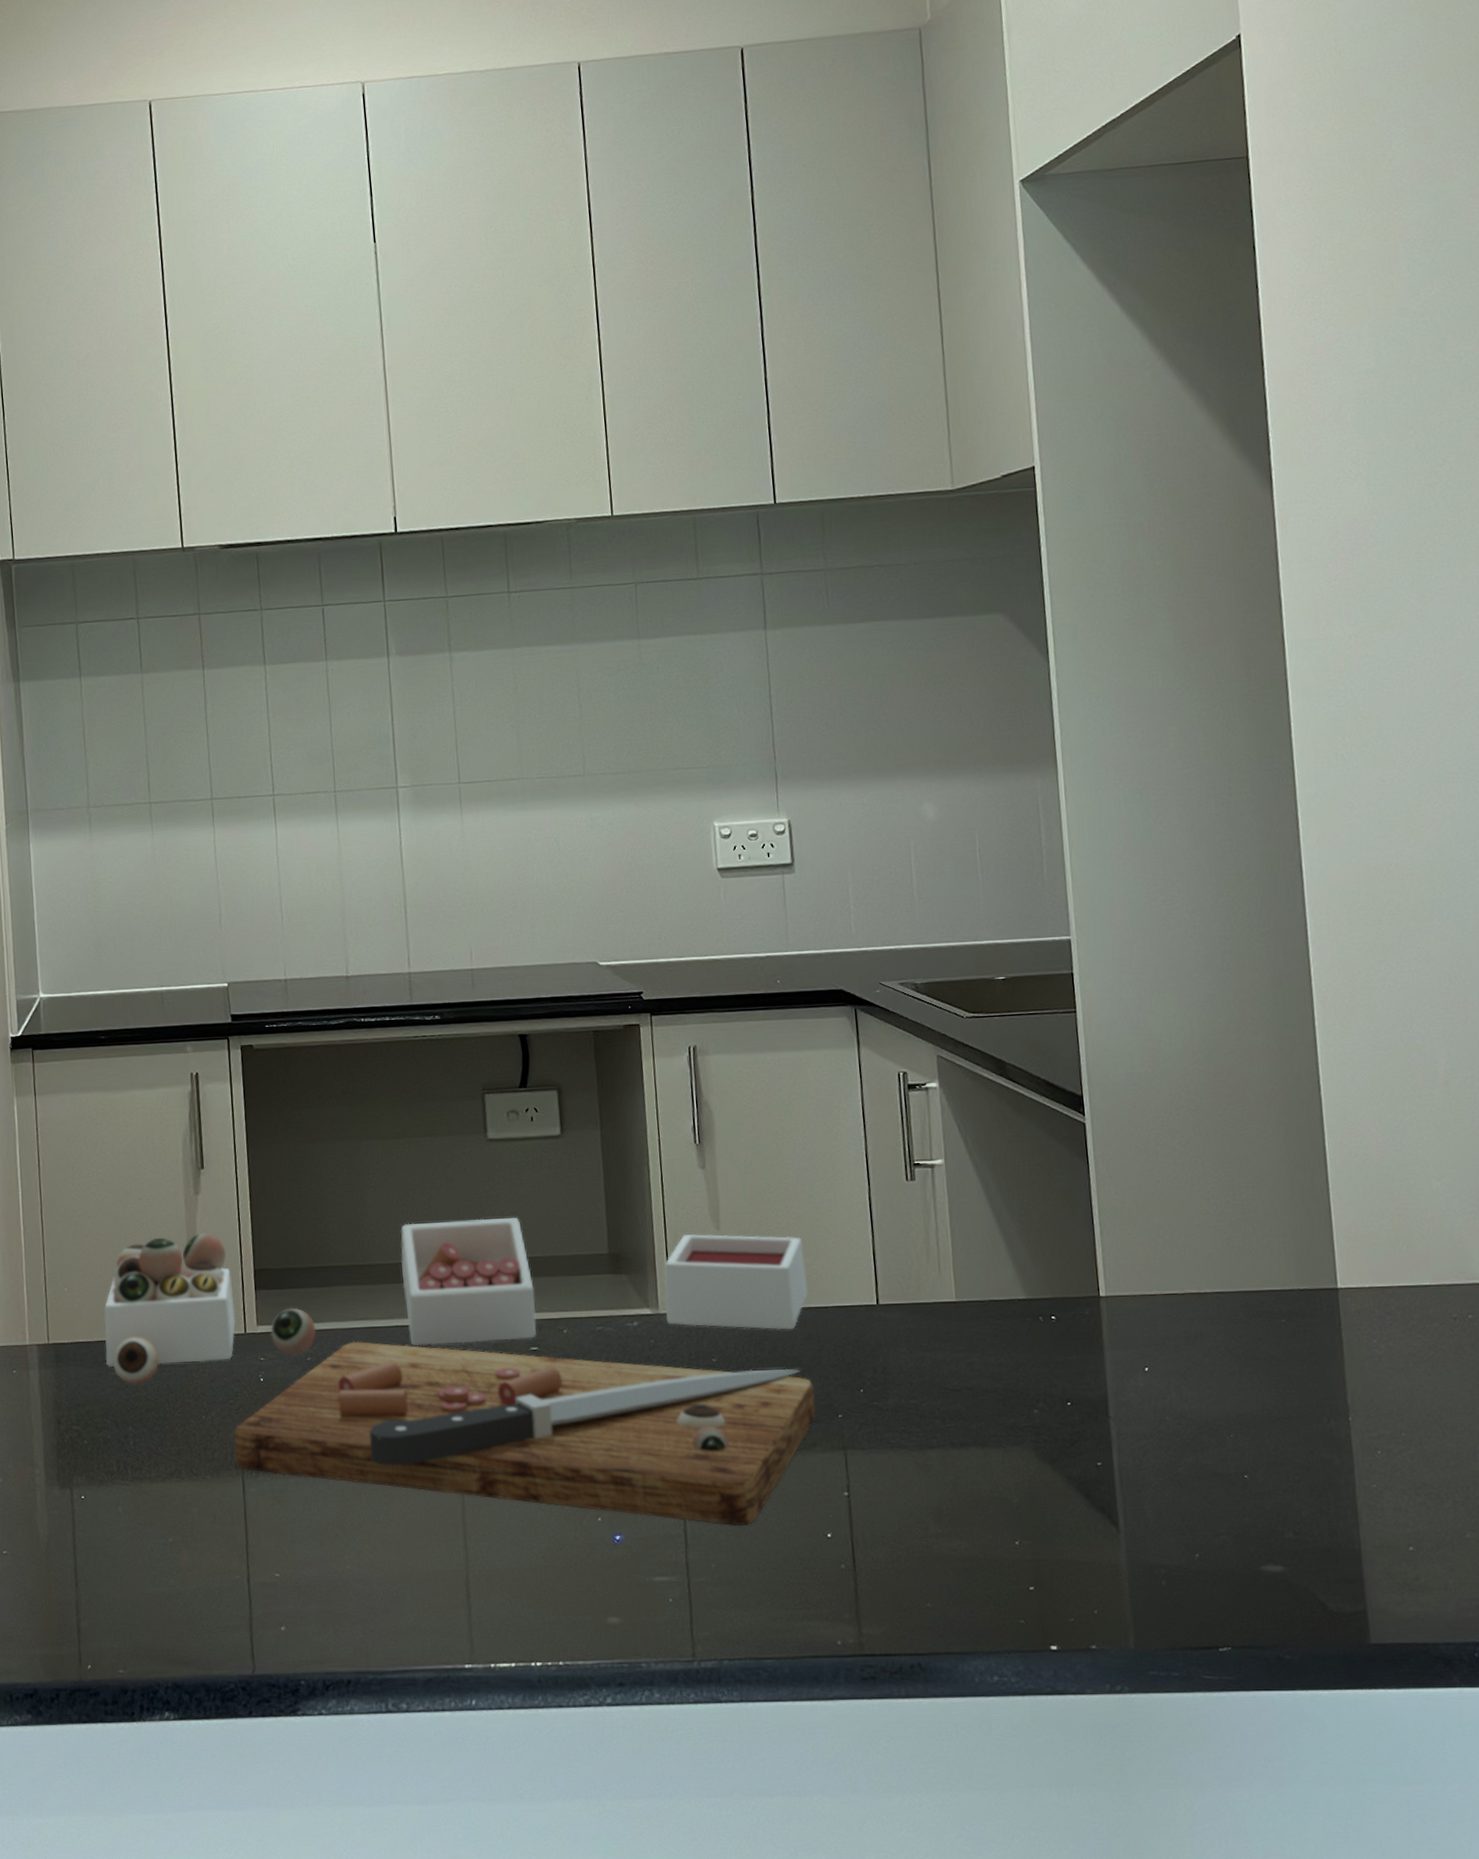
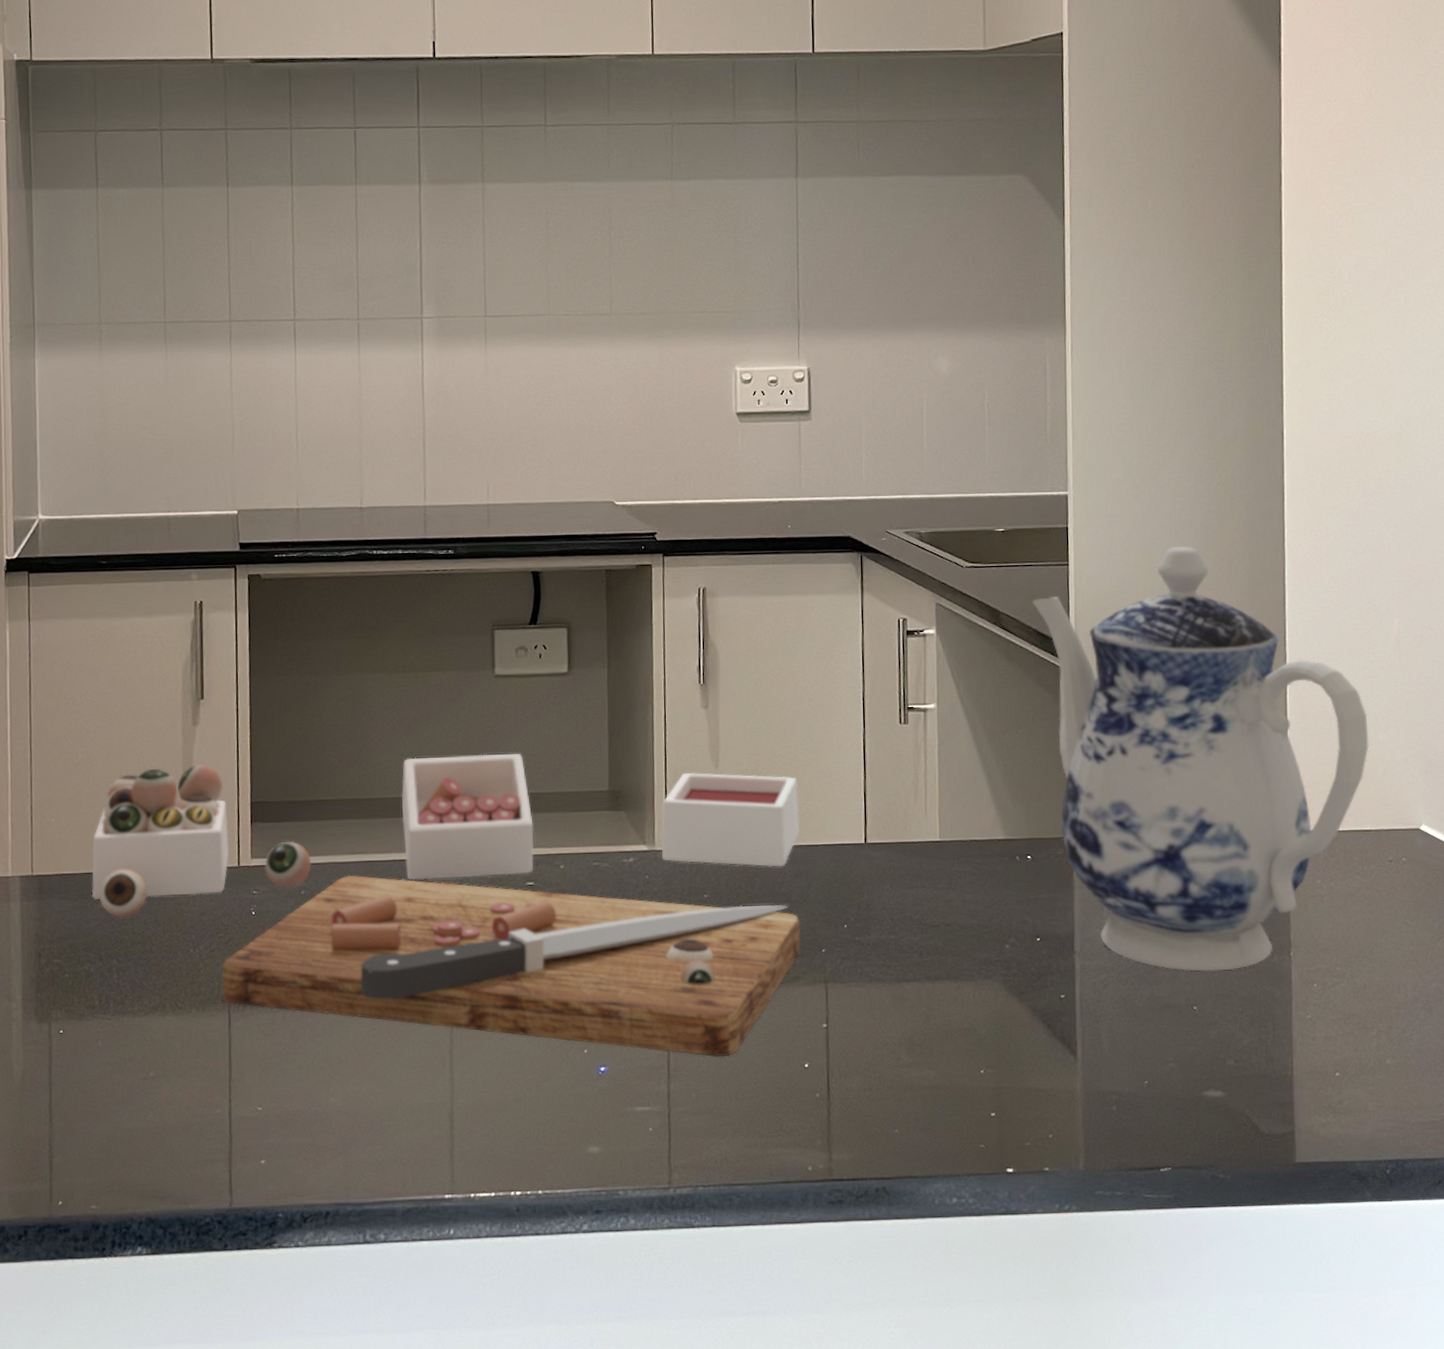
teapot: none [1039,989,1422,1438] -> present [1031,546,1369,972]

